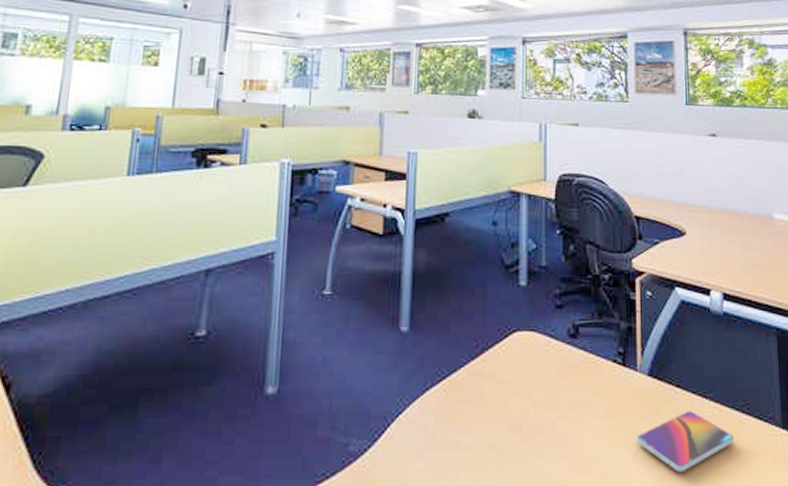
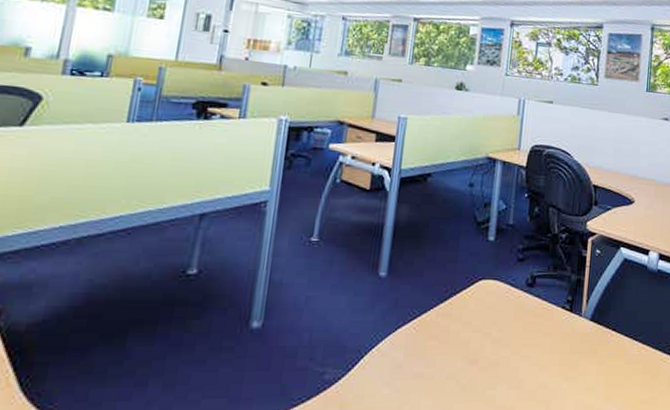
smartphone: present [636,410,735,473] -> none [575,350,655,401]

